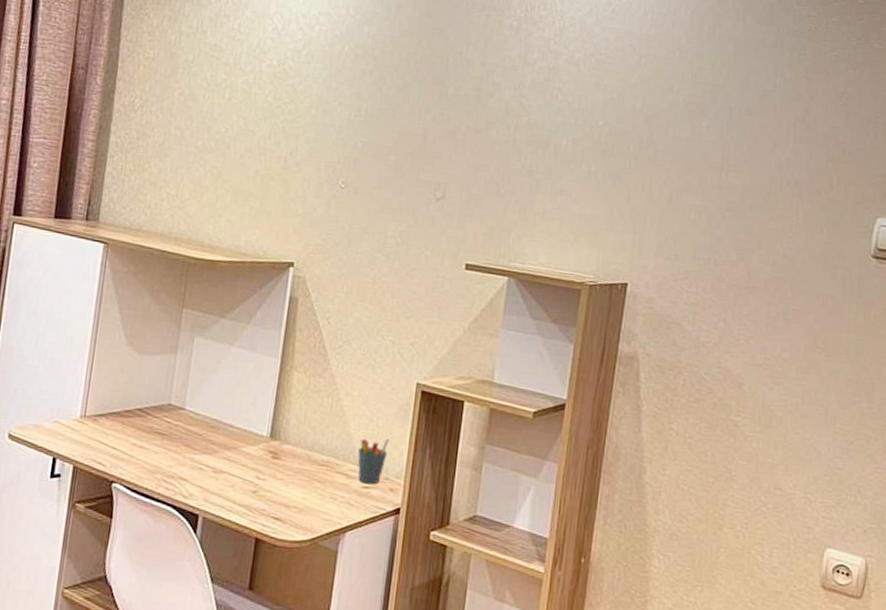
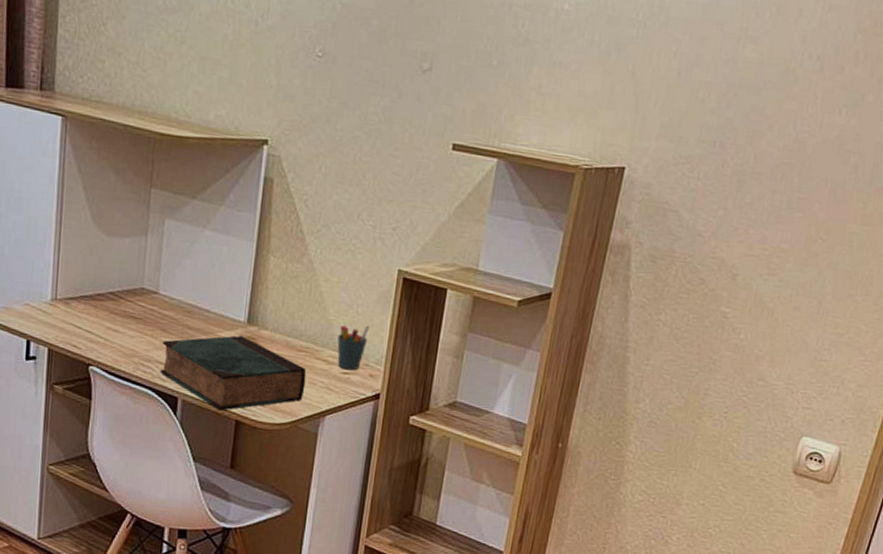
book: none [182,450,327,528] -> present [160,335,307,411]

